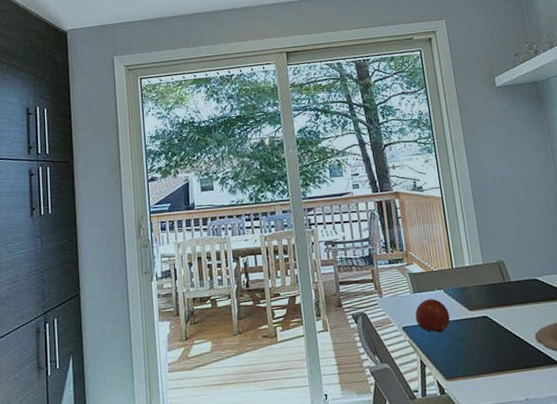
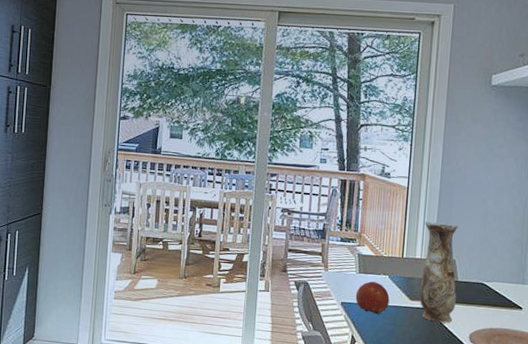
vase: none [466,225,516,329] -> present [419,221,458,323]

